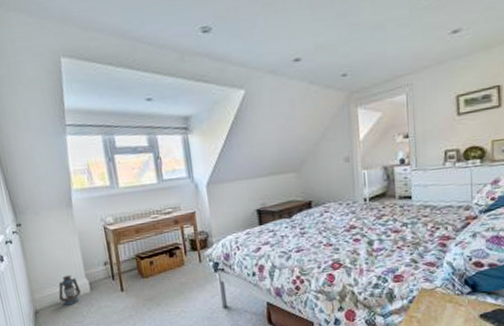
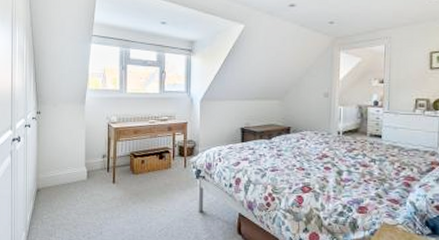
lantern: present [58,274,81,306] -> none [59,161,79,189]

